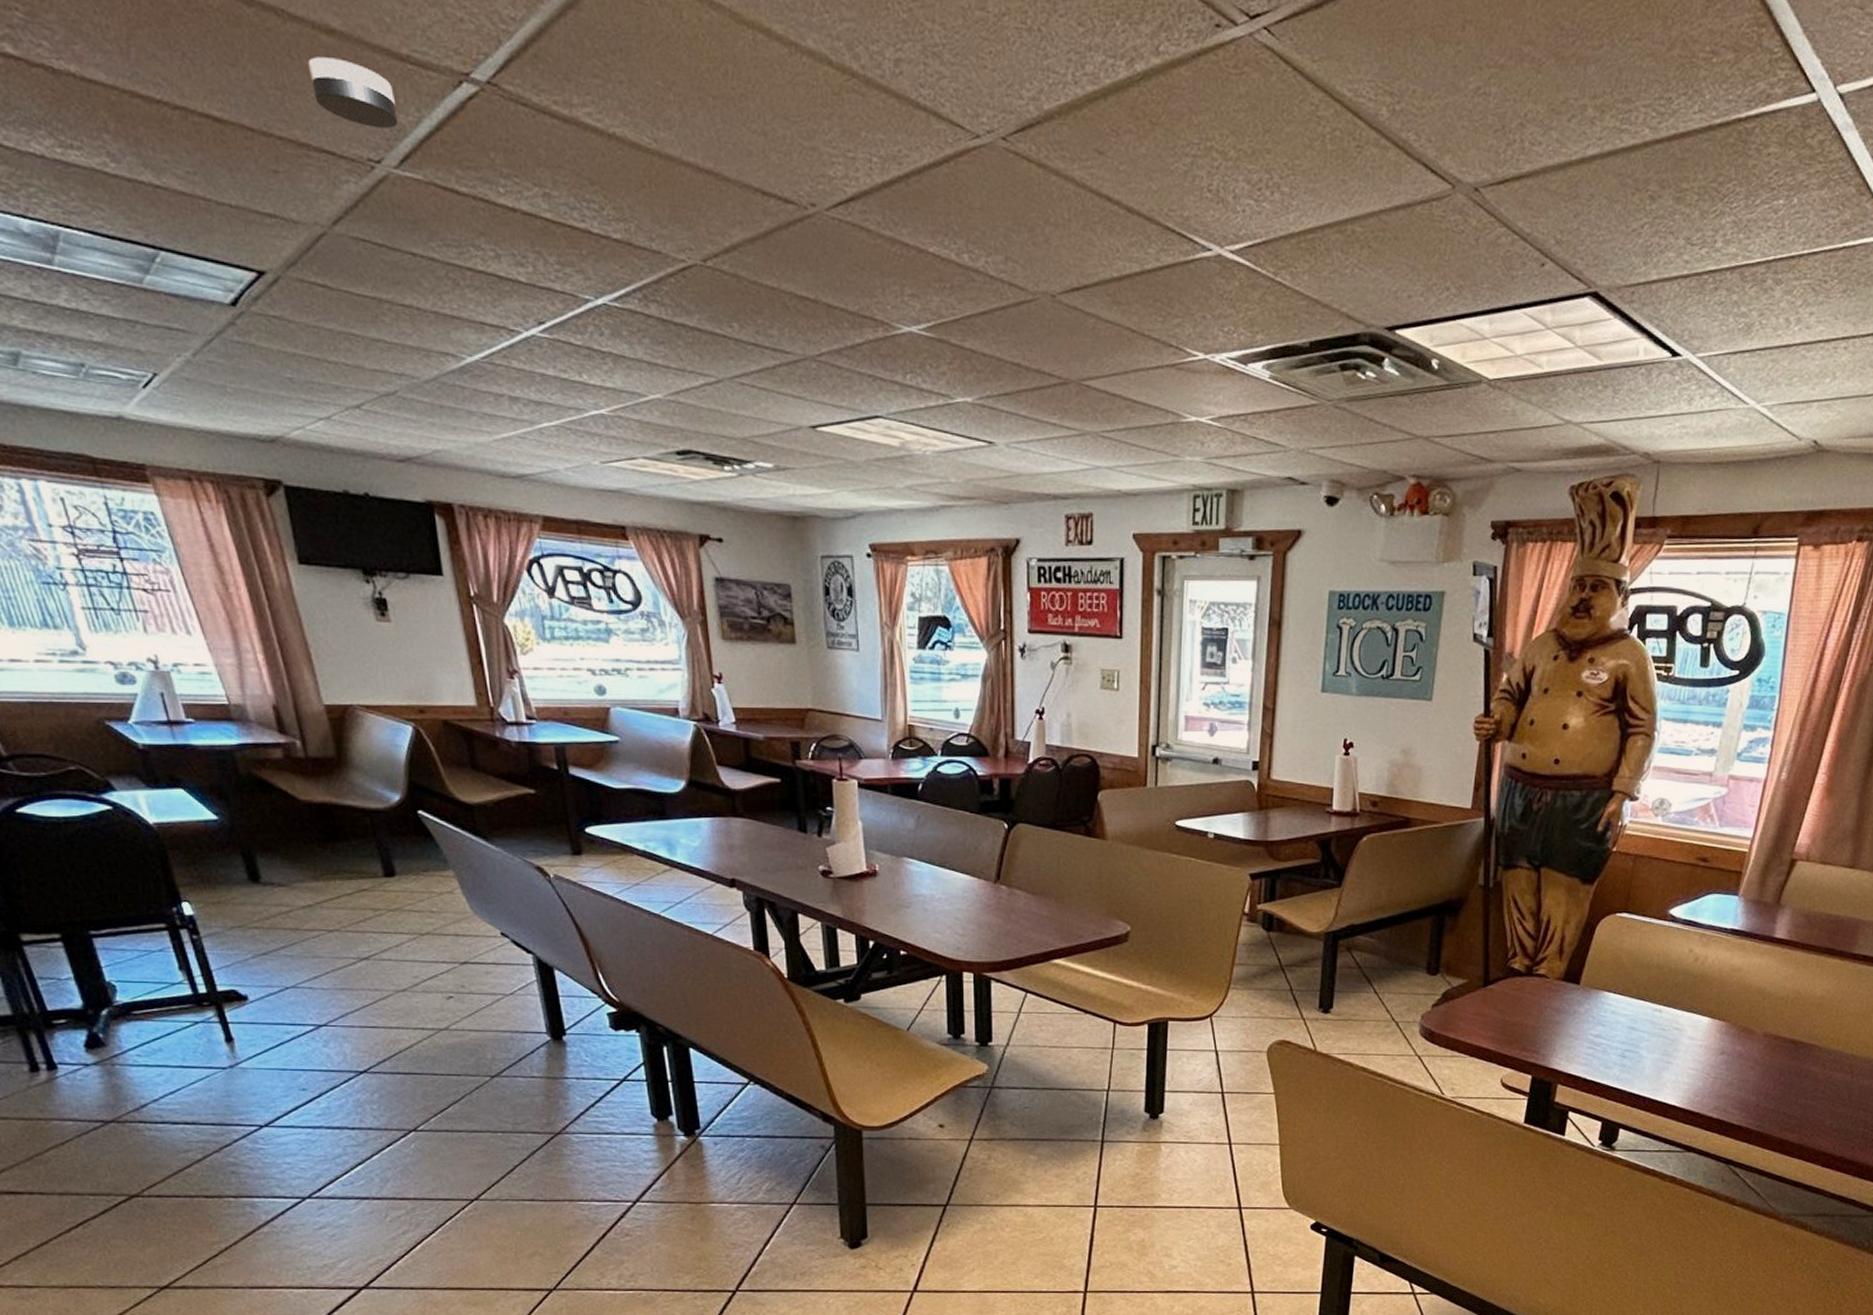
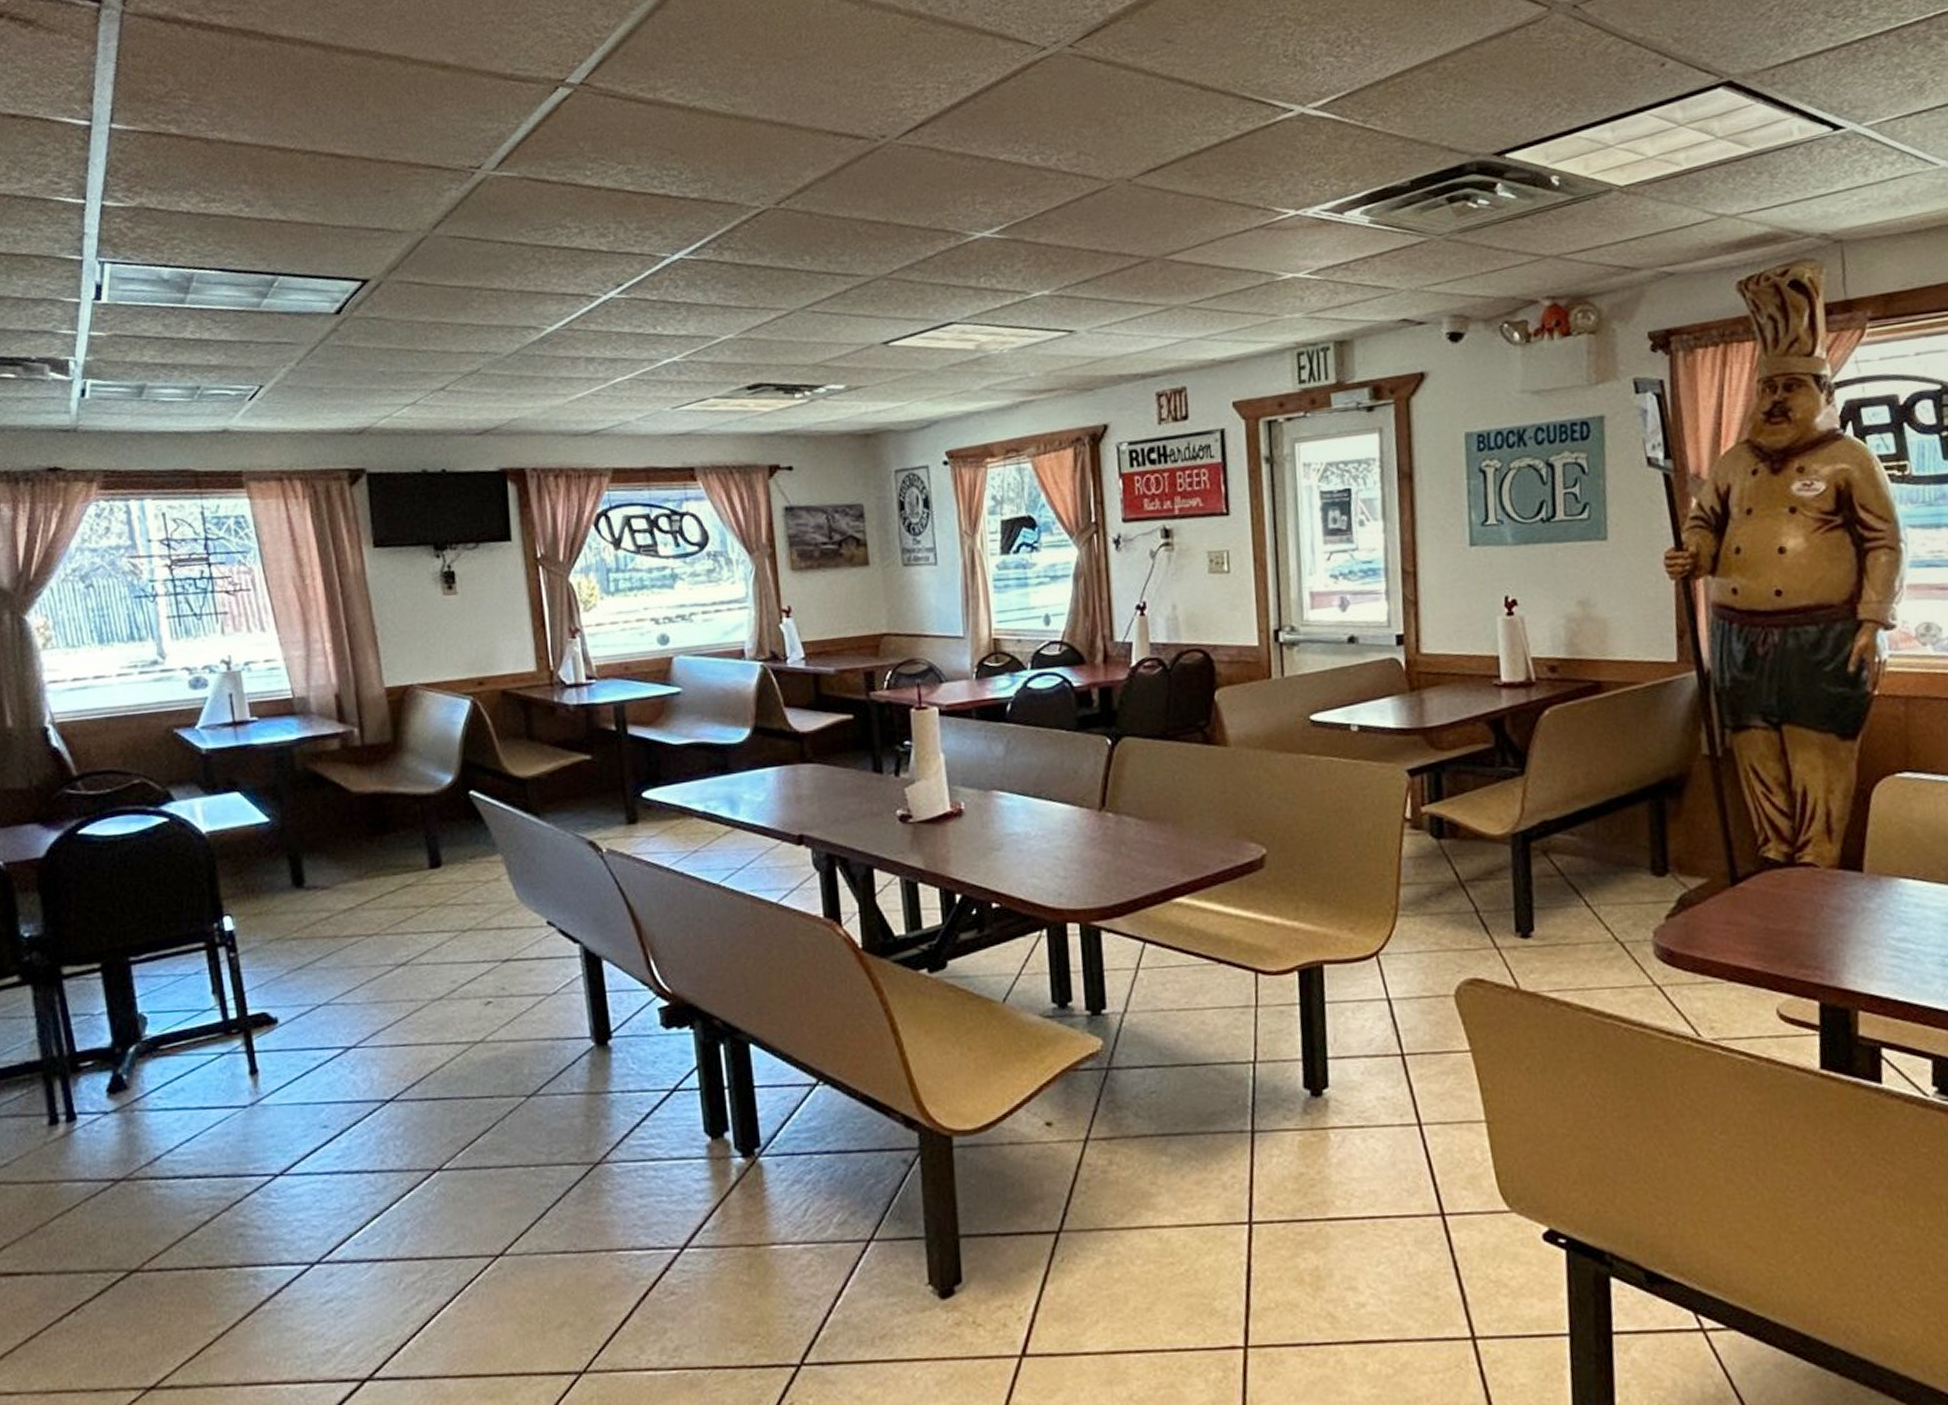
smoke detector: present [307,57,398,129] -> none [423,87,499,140]

